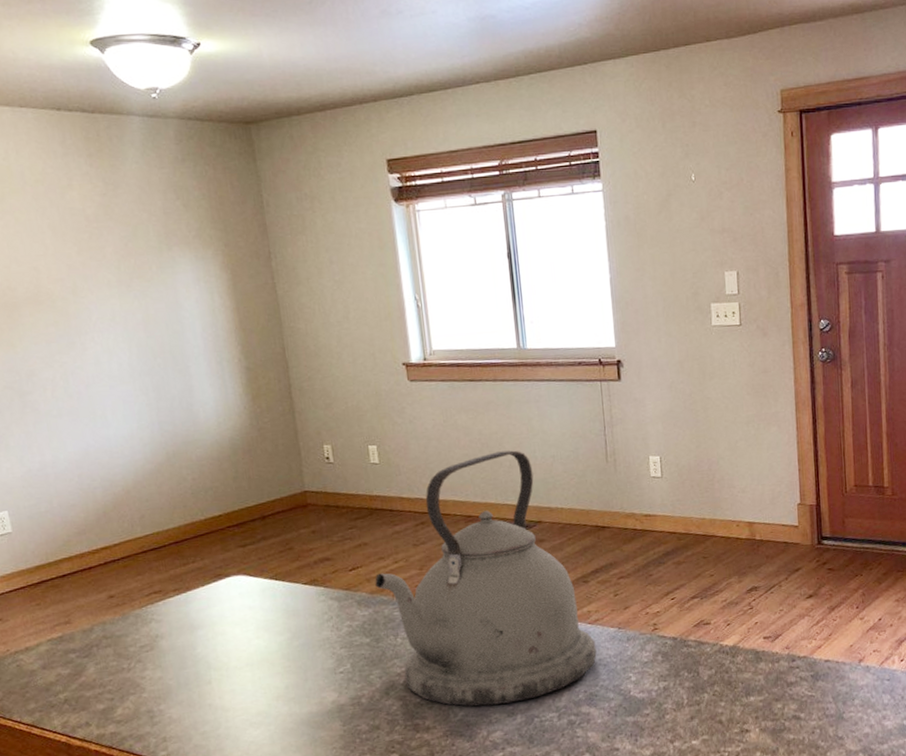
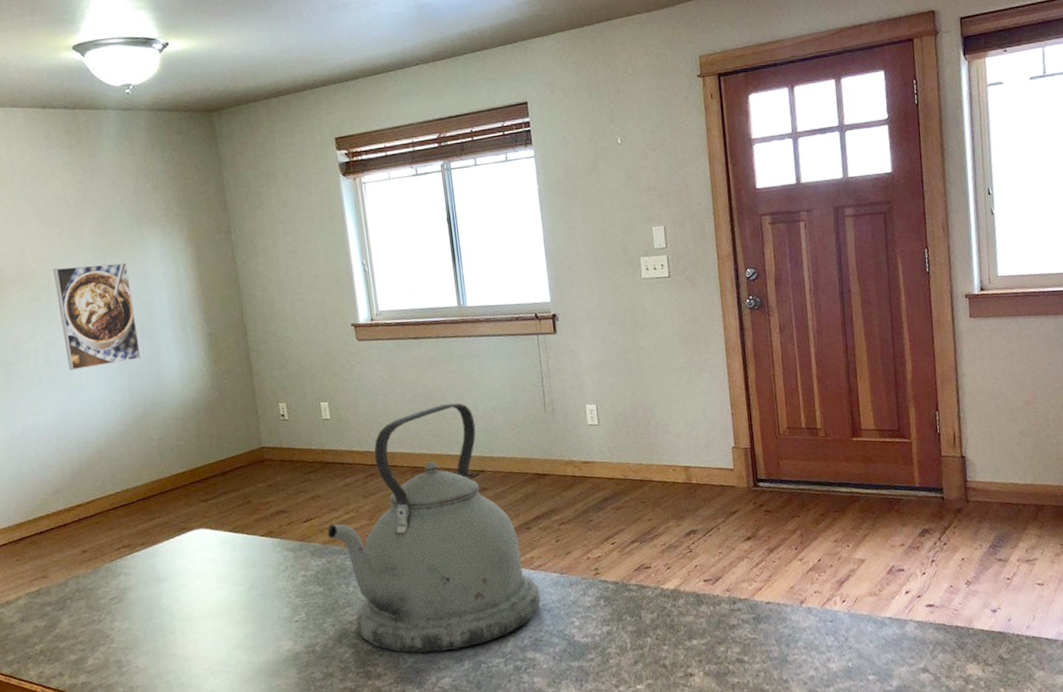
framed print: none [72,287,172,403] -> present [53,262,141,371]

